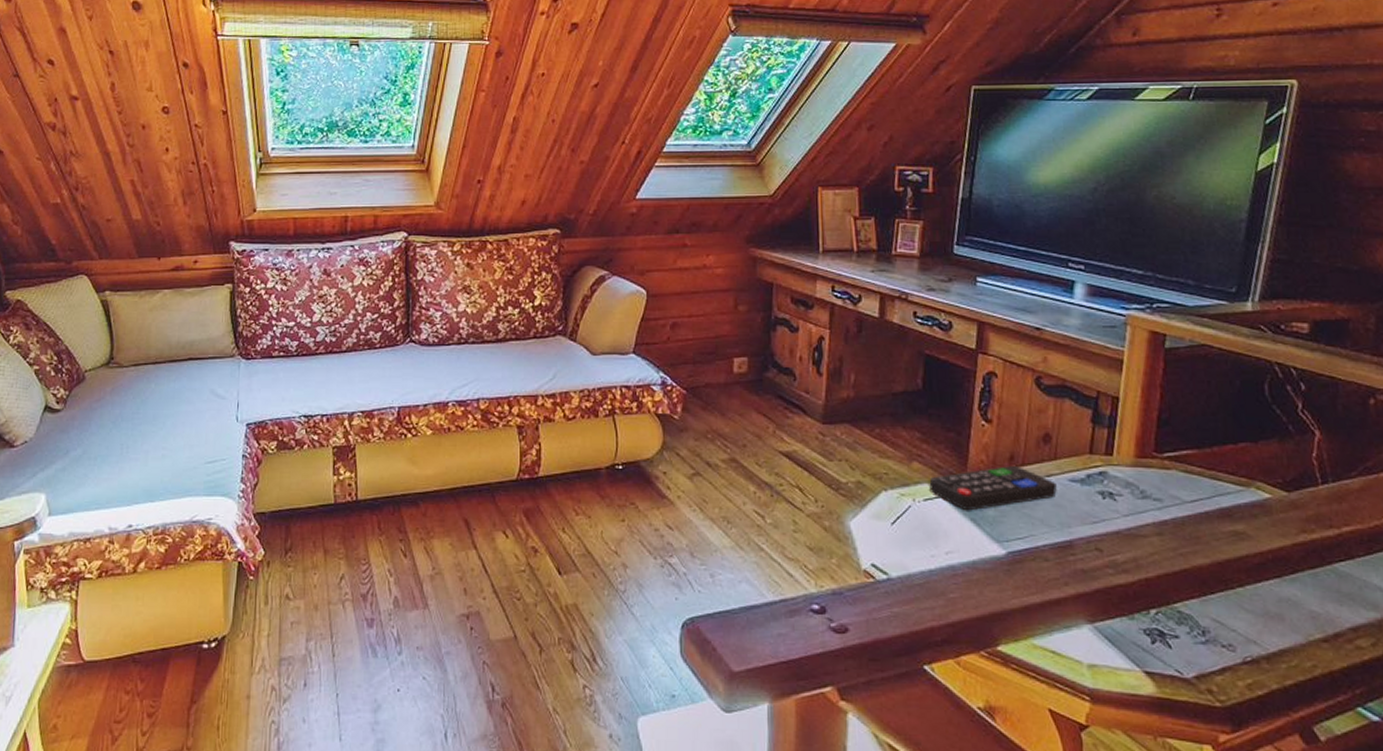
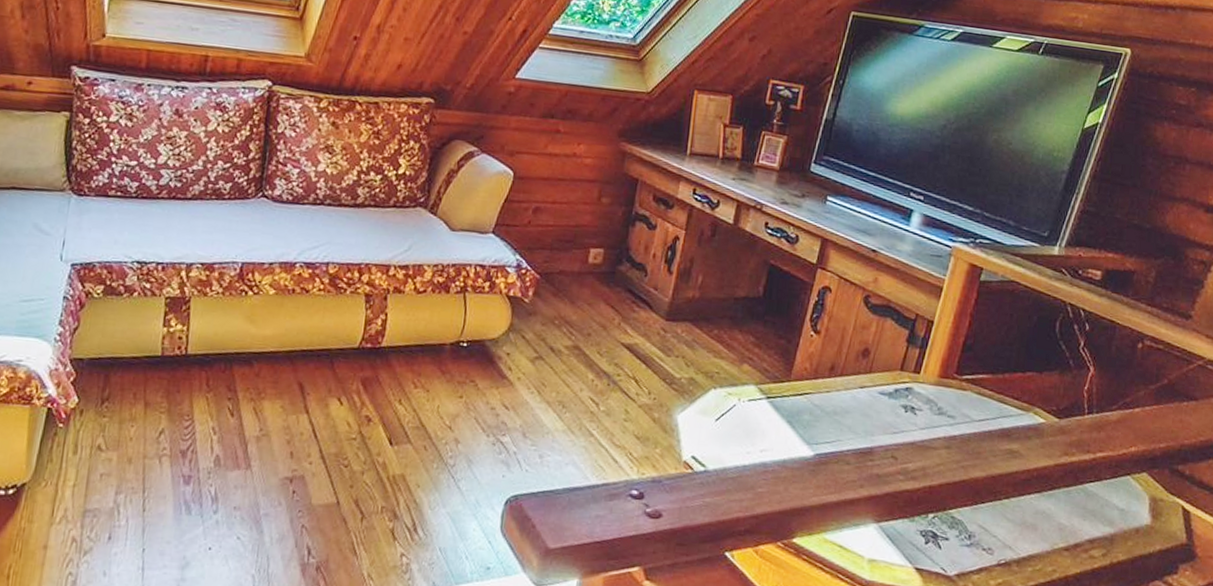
remote control: present [929,466,1057,511] -> none [755,375,868,414]

